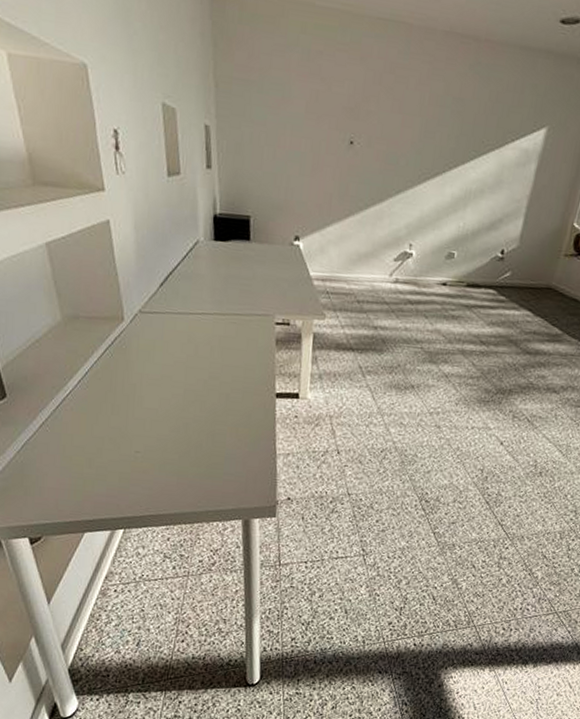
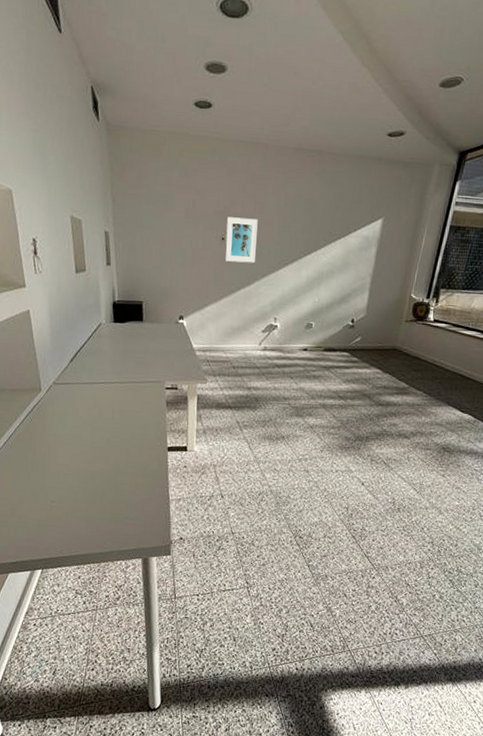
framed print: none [353,115,396,176] -> present [225,217,258,264]

